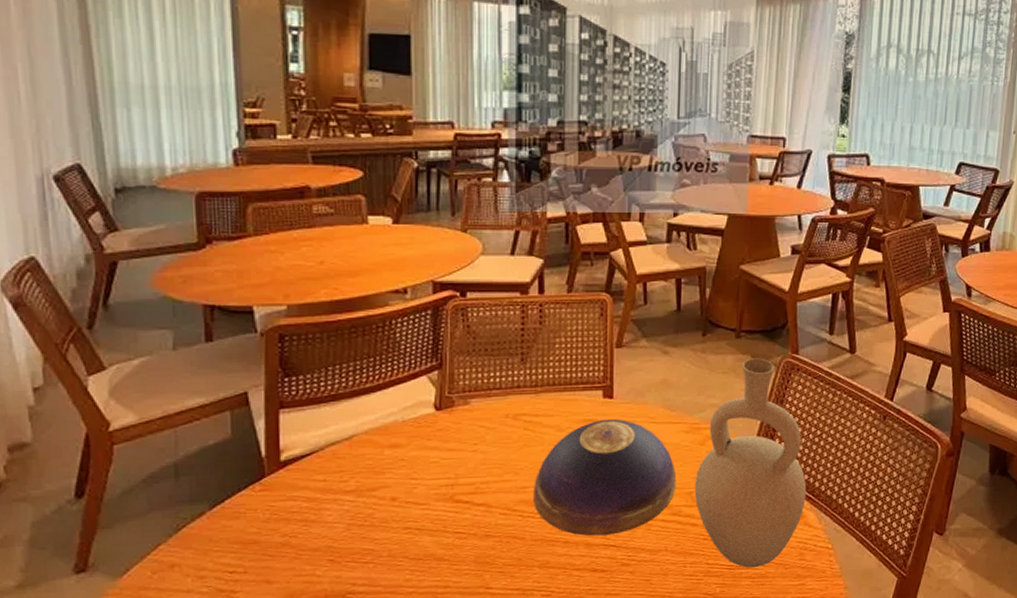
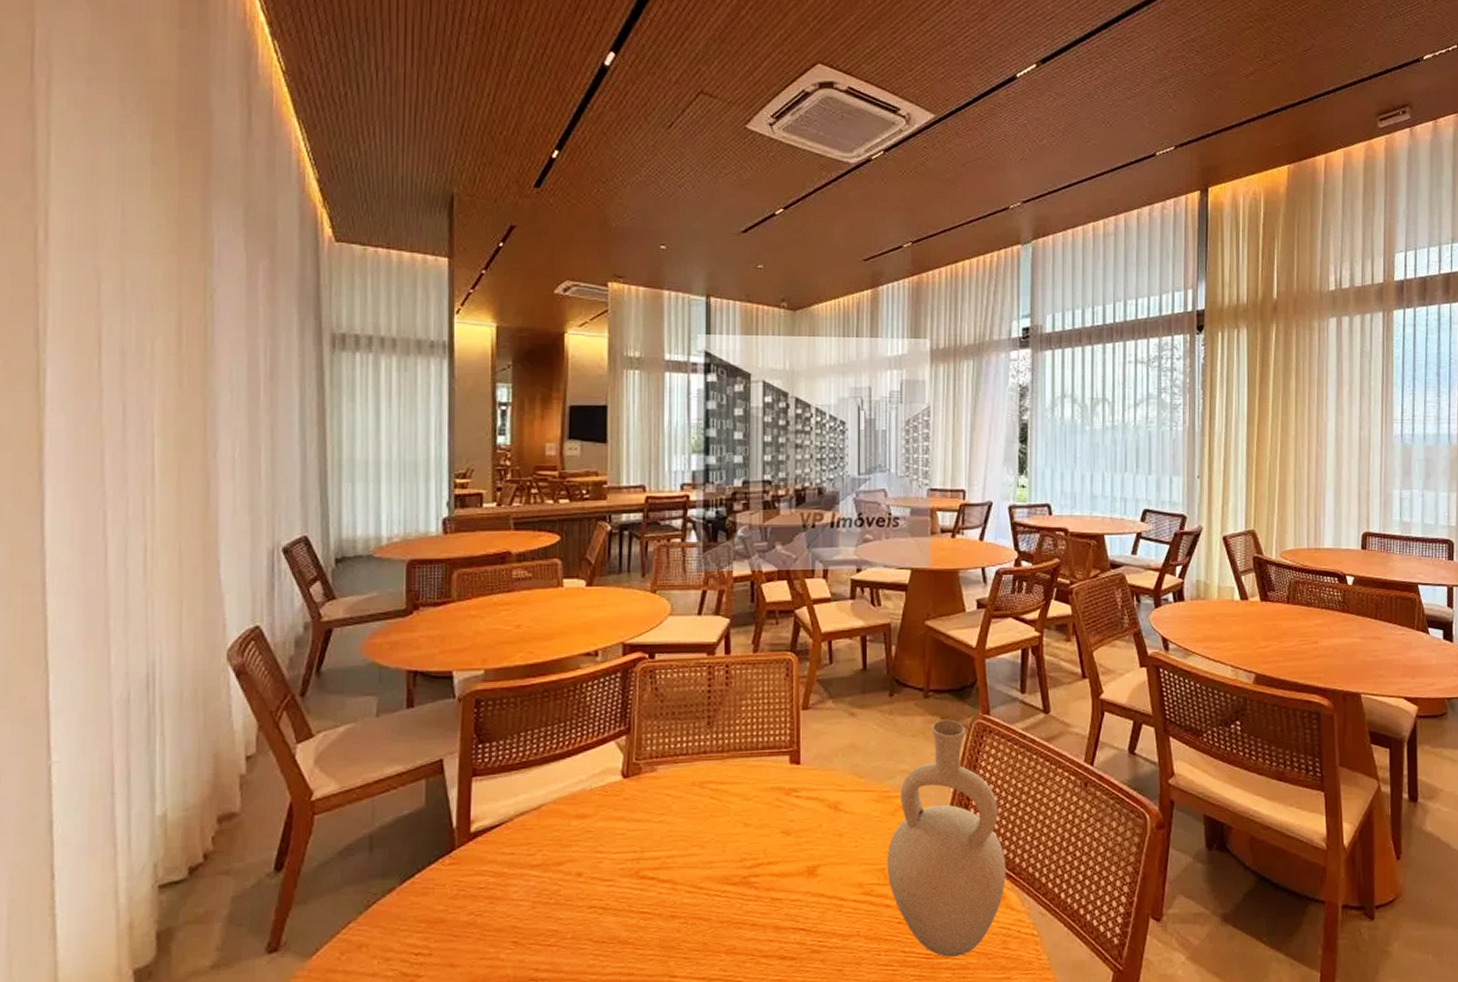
decorative bowl: present [533,418,677,537] -> none [720,786,868,918]

